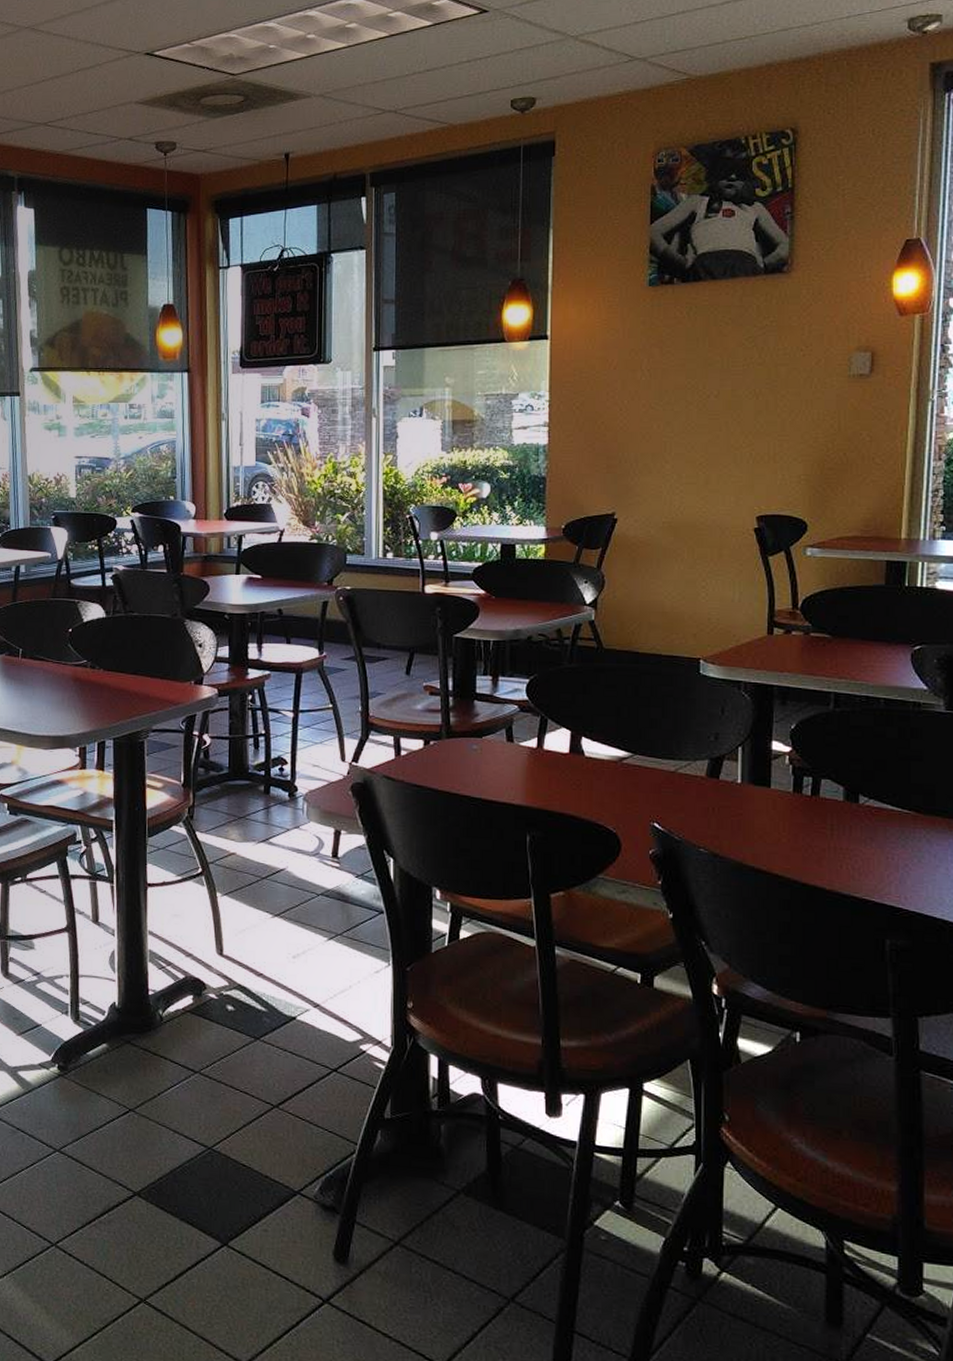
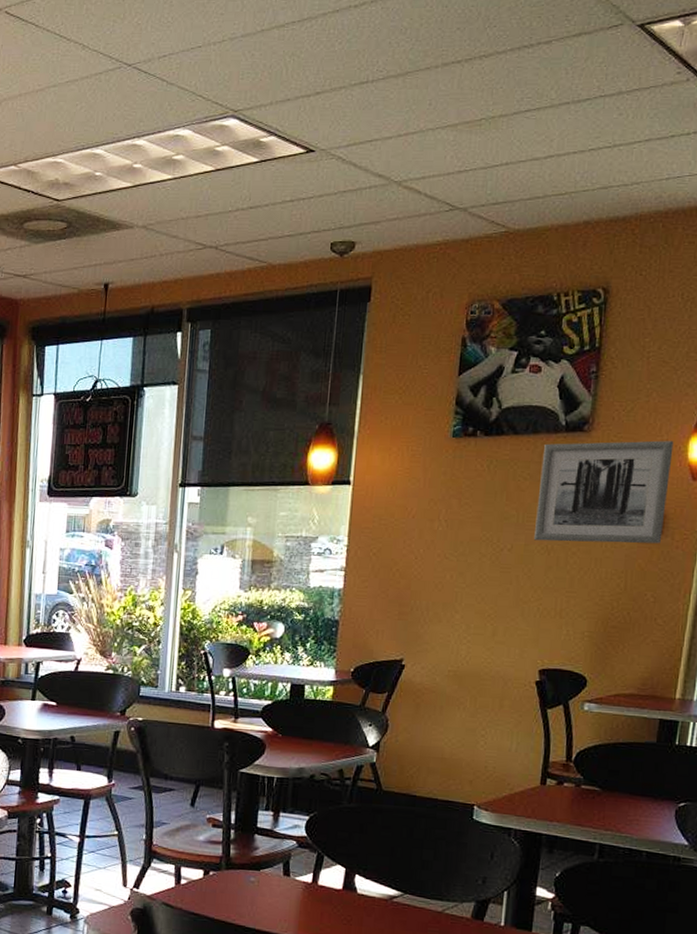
wall art: none [741,277,877,385] -> present [534,440,674,544]

